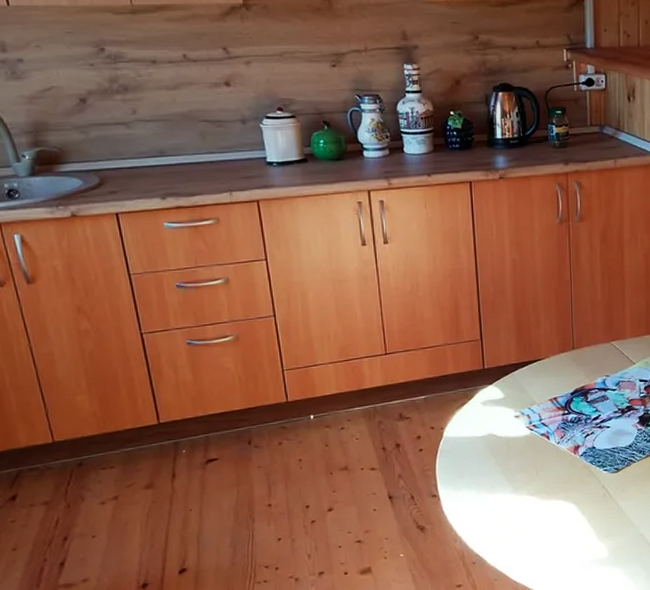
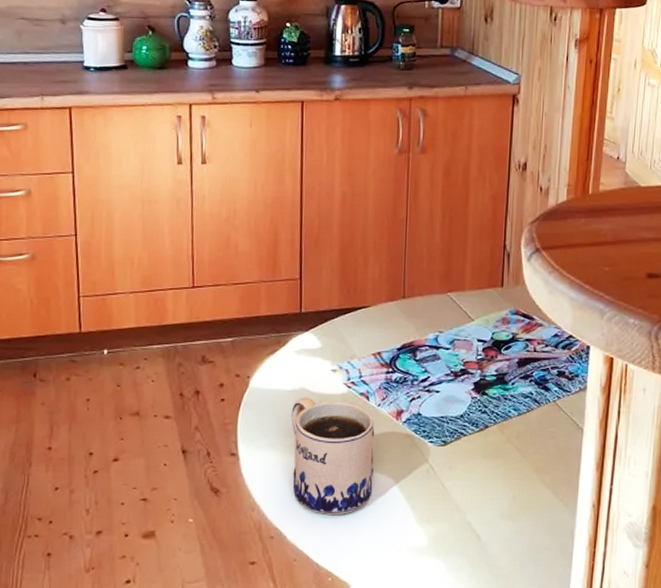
mug: none [482,441,558,540] -> present [291,397,375,515]

